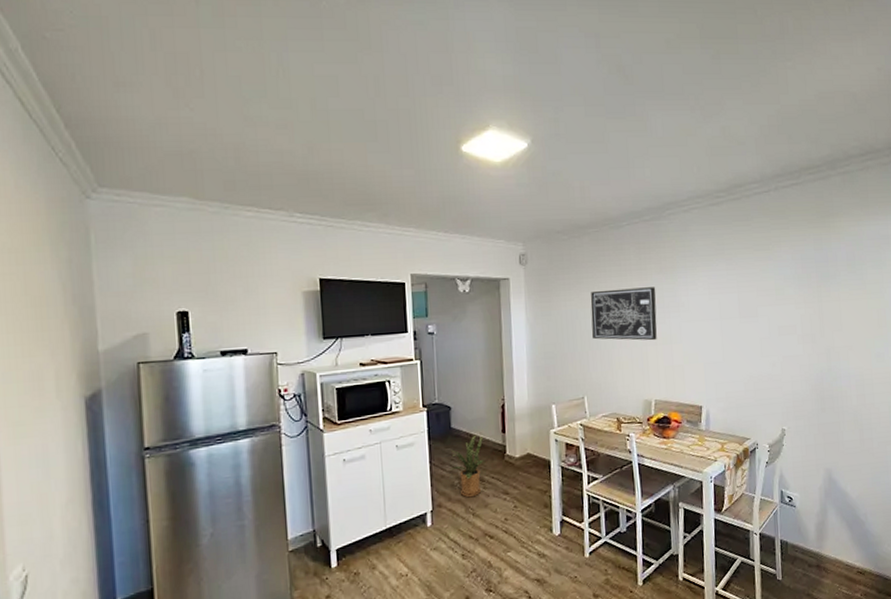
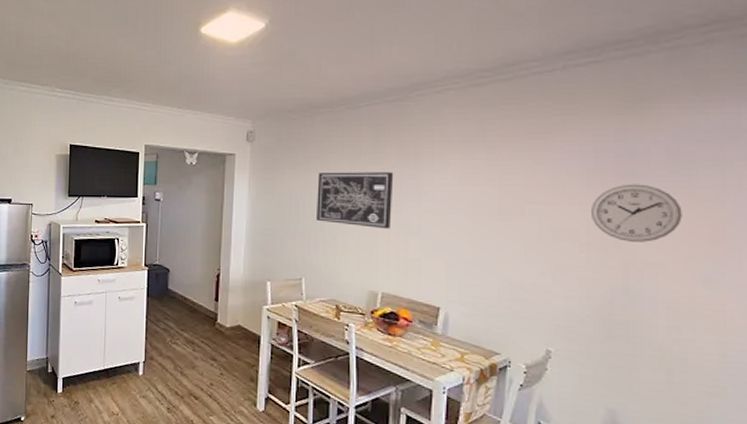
house plant: present [451,435,484,498] -> none [164,299,196,357]
wall clock: none [802,283,860,331] -> present [590,184,682,242]

